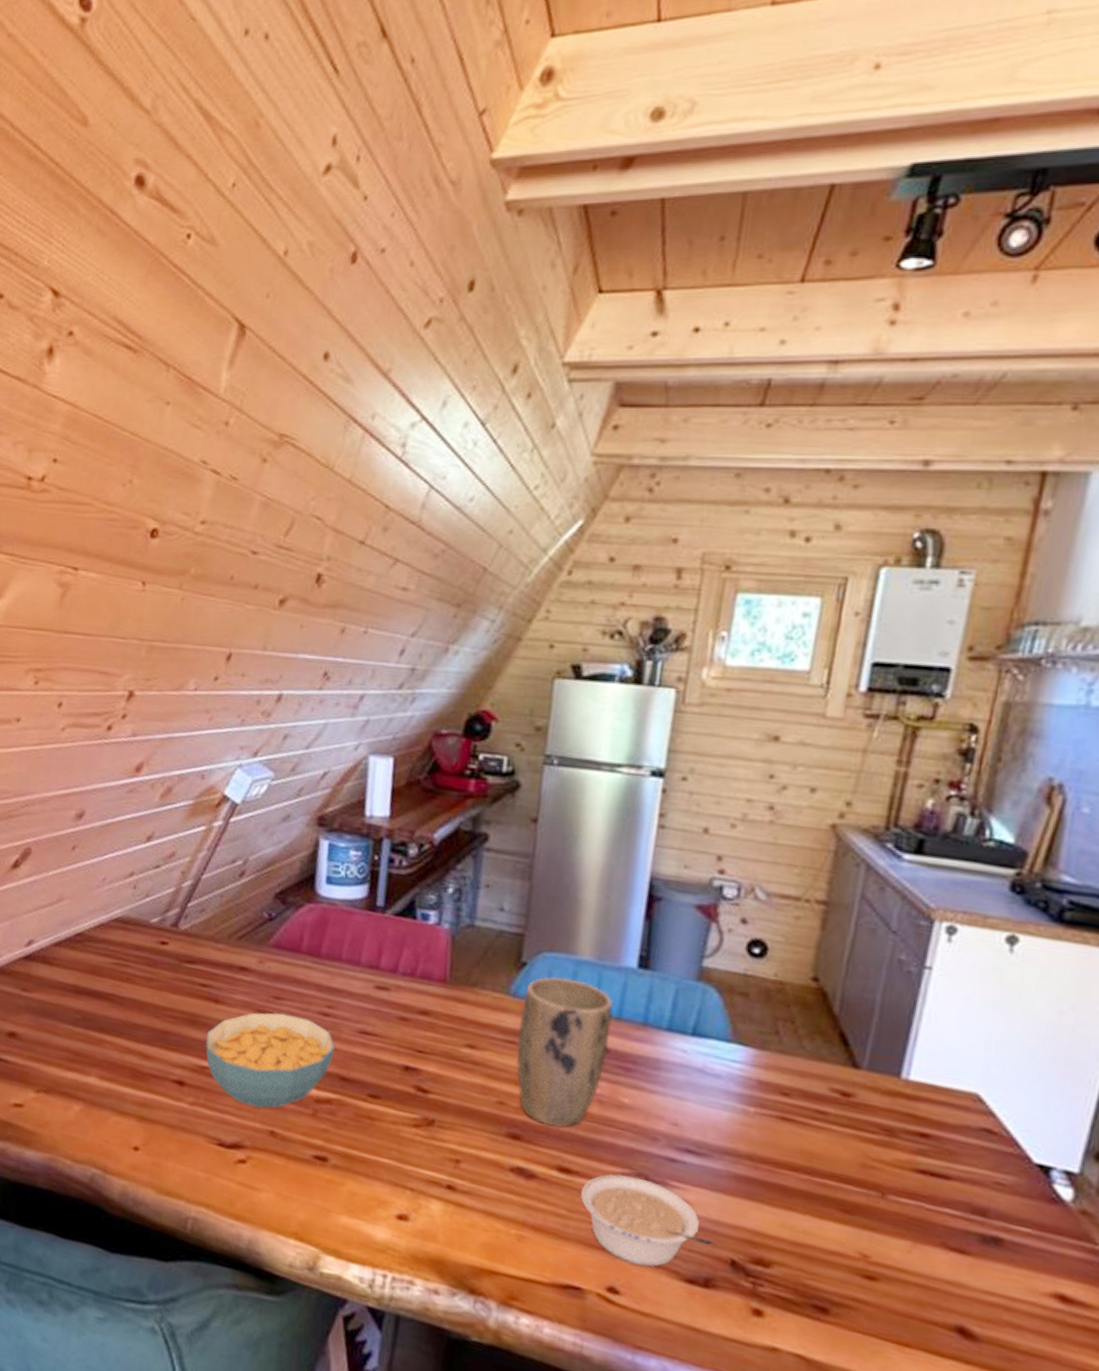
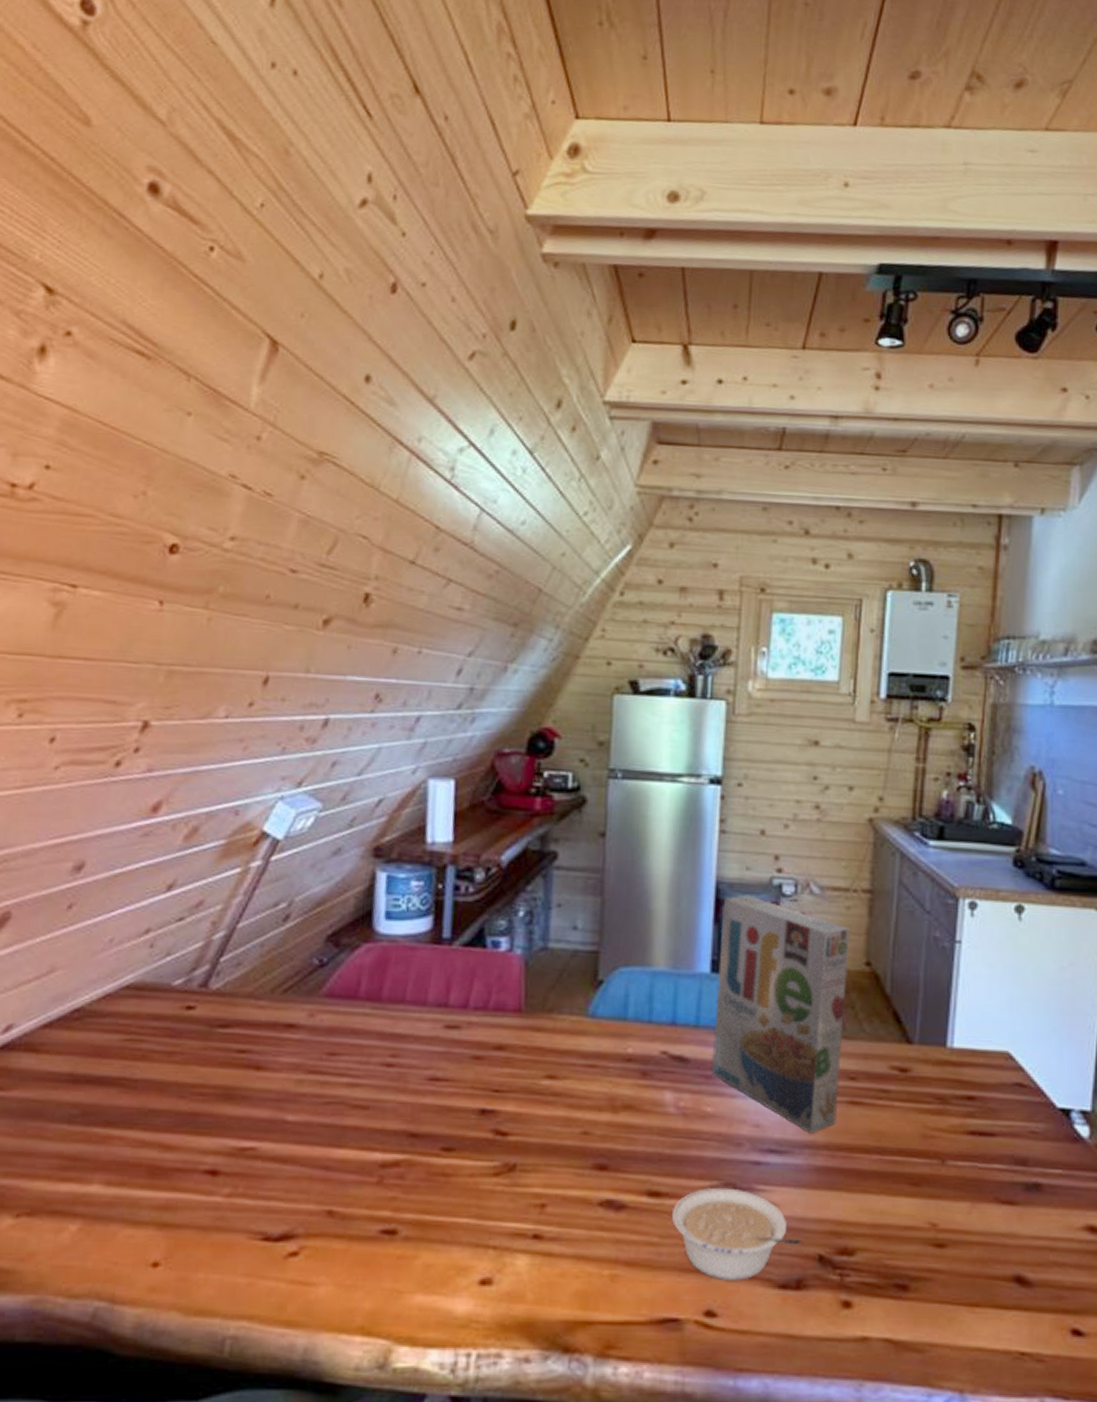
cereal bowl: present [206,1012,335,1109] -> none [245,1070,401,1186]
plant pot: present [516,976,613,1128] -> none [598,991,690,1149]
cereal box: none [632,893,797,1142] -> present [712,895,850,1134]

